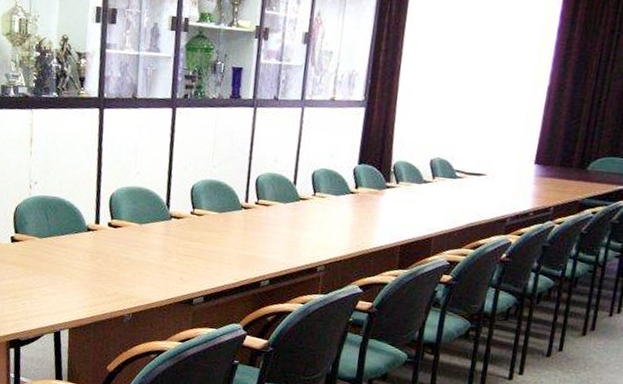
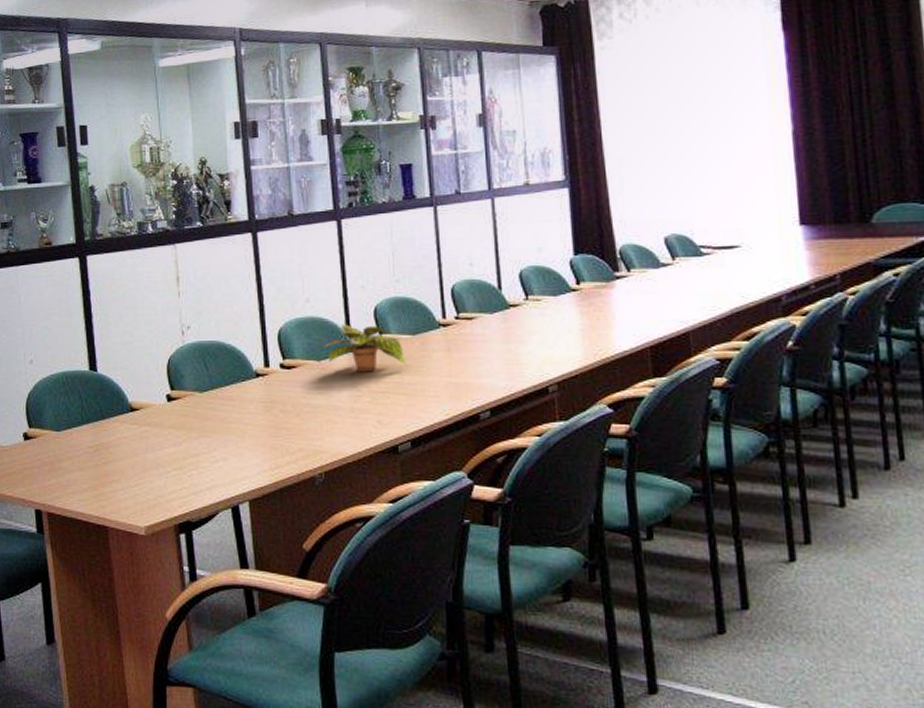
plant: none [146,196,211,238] -> present [323,324,408,372]

